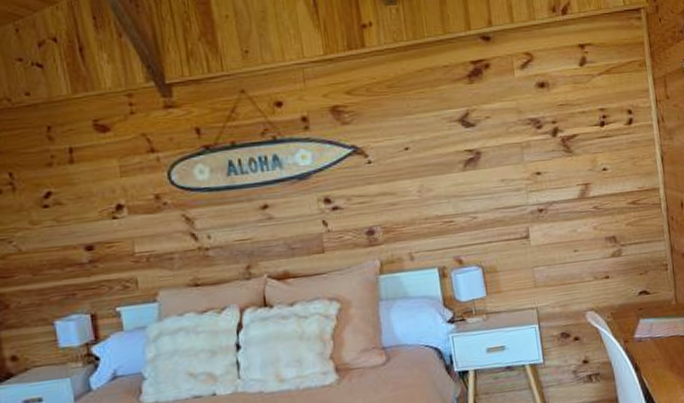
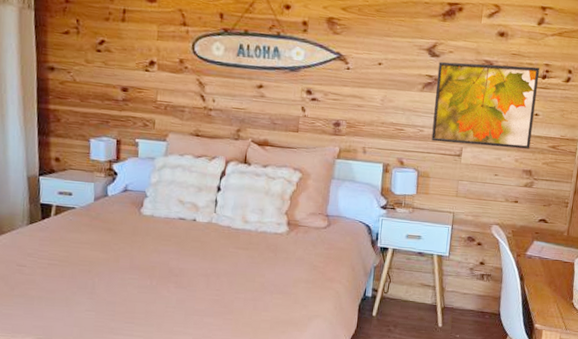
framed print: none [476,114,607,227] -> present [431,61,540,149]

